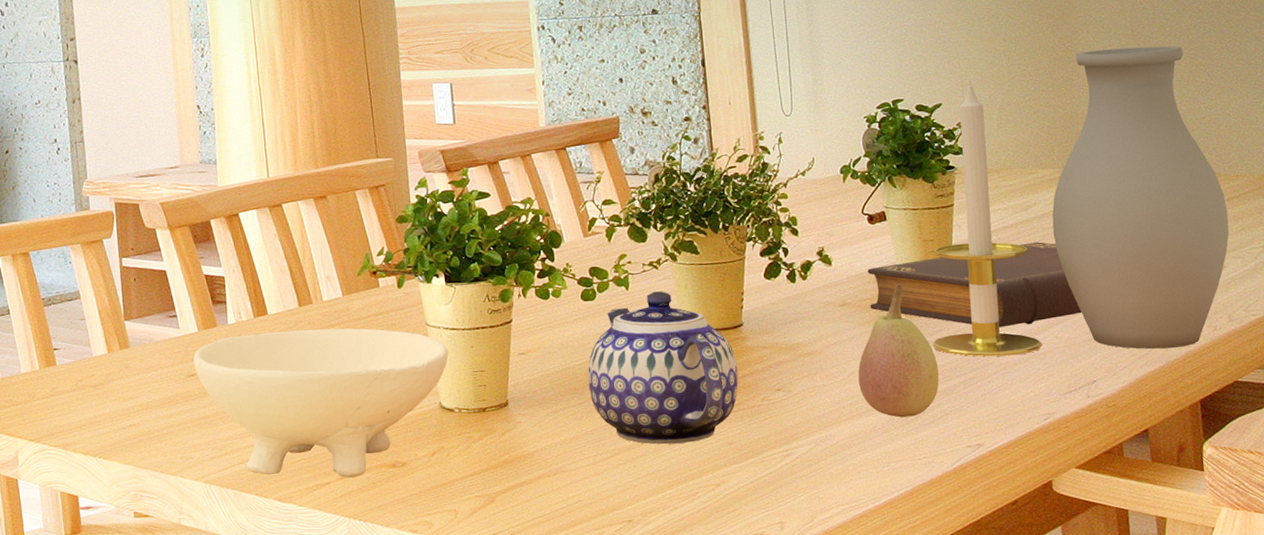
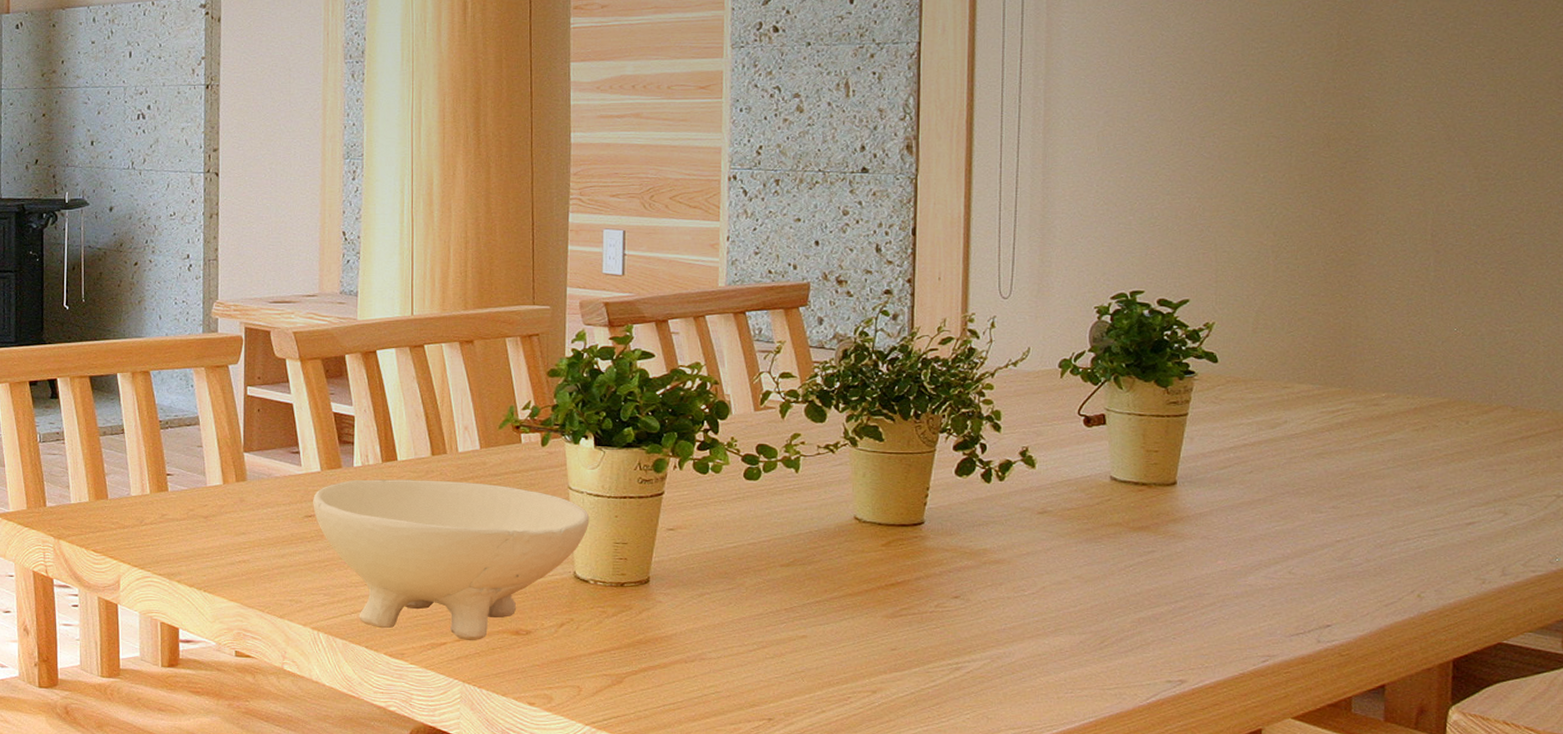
teapot: present [587,291,739,445] -> none [741,477,912,643]
fruit: present [858,285,939,418] -> none [1050,496,1145,642]
book: present [867,242,1082,328] -> none [1074,465,1324,556]
candle: present [932,80,1042,357] -> none [1141,276,1272,588]
vase: present [1052,46,1229,349] -> none [1303,255,1520,599]

